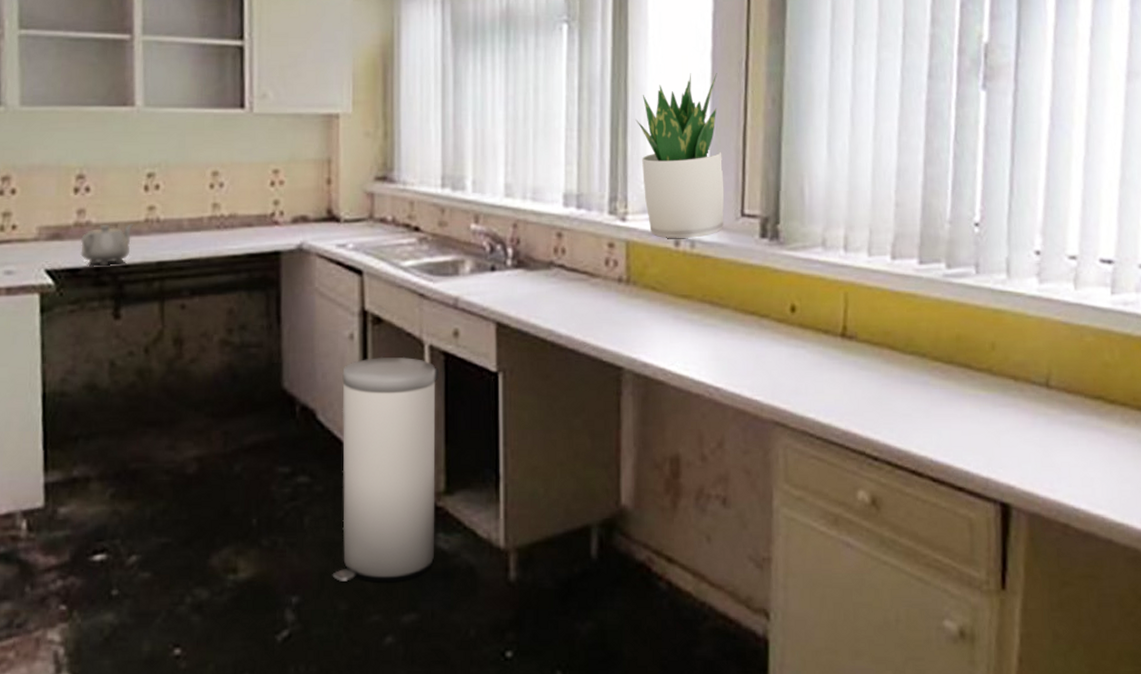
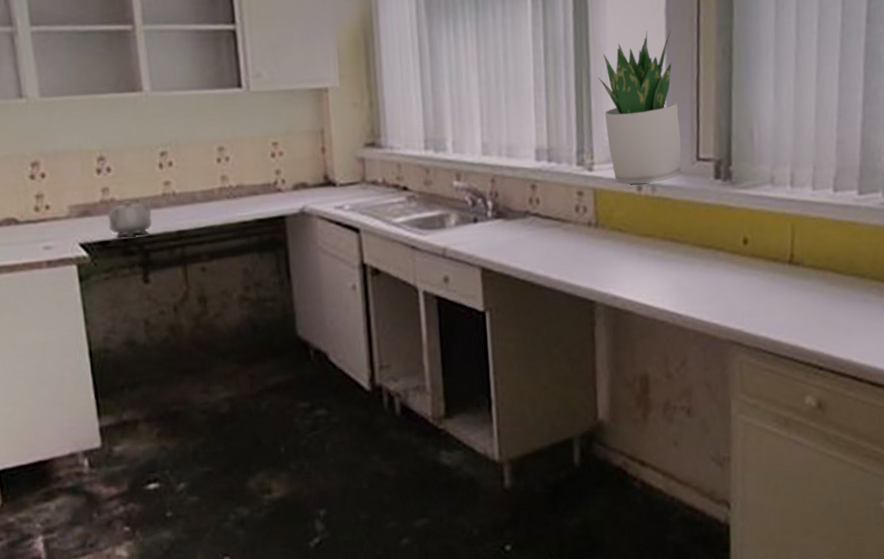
pedal bin: present [332,356,440,583] -> none [348,303,440,497]

